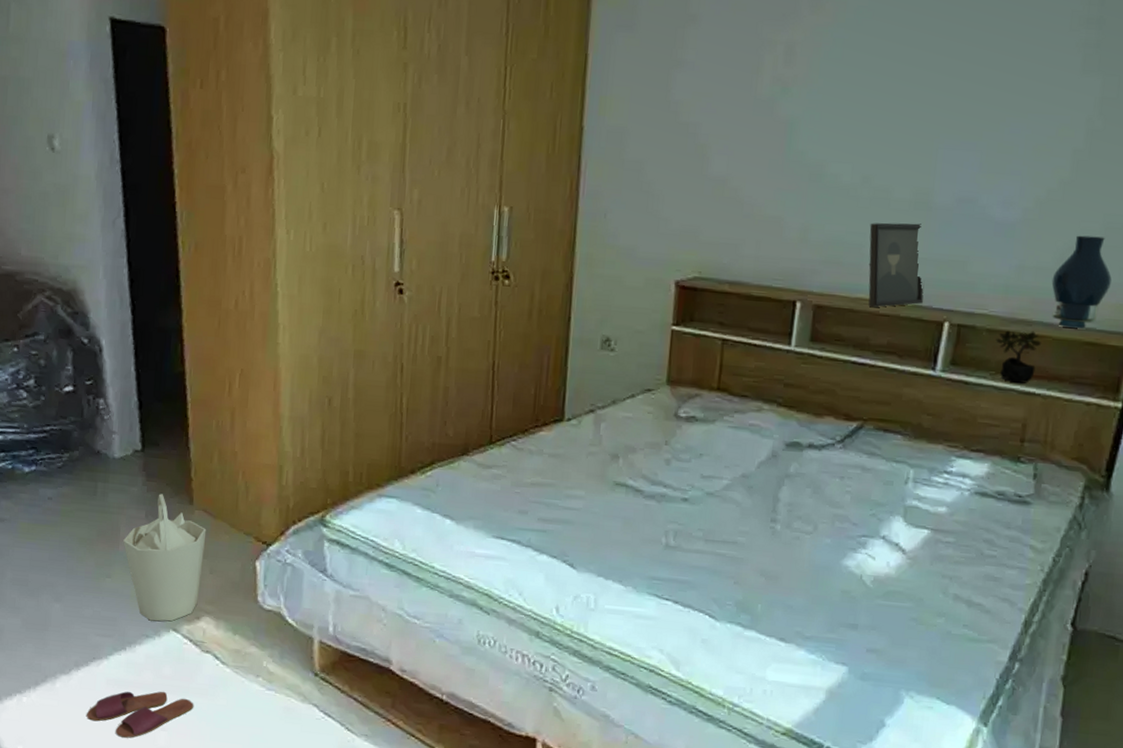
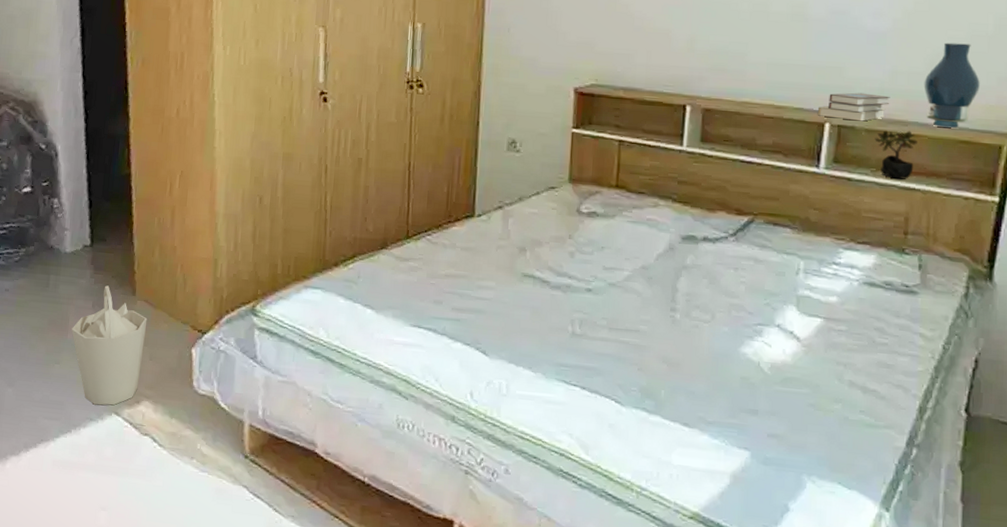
slippers: present [87,691,194,738] -> none [34,472,133,518]
picture frame: present [868,222,924,308] -> none [751,33,805,111]
books: none [936,289,1015,321] -> present [817,92,890,121]

